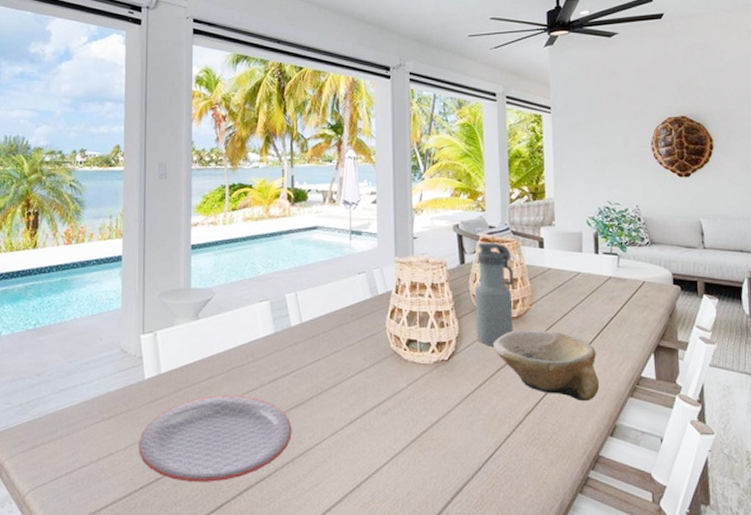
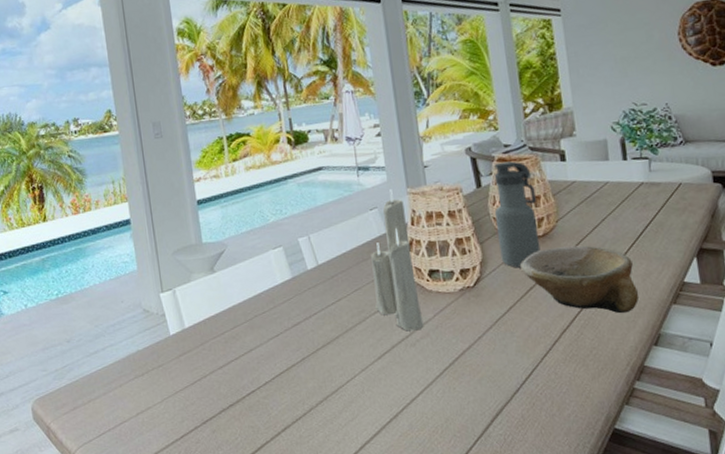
plate: present [139,395,292,482] -> none [173,341,322,428]
candle: none [351,256,397,399] -> present [371,189,424,331]

